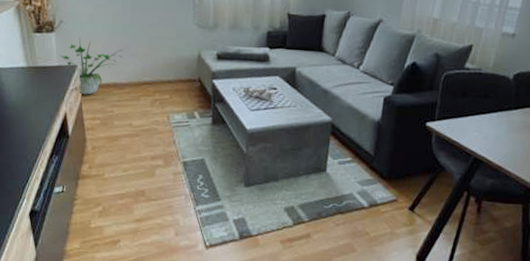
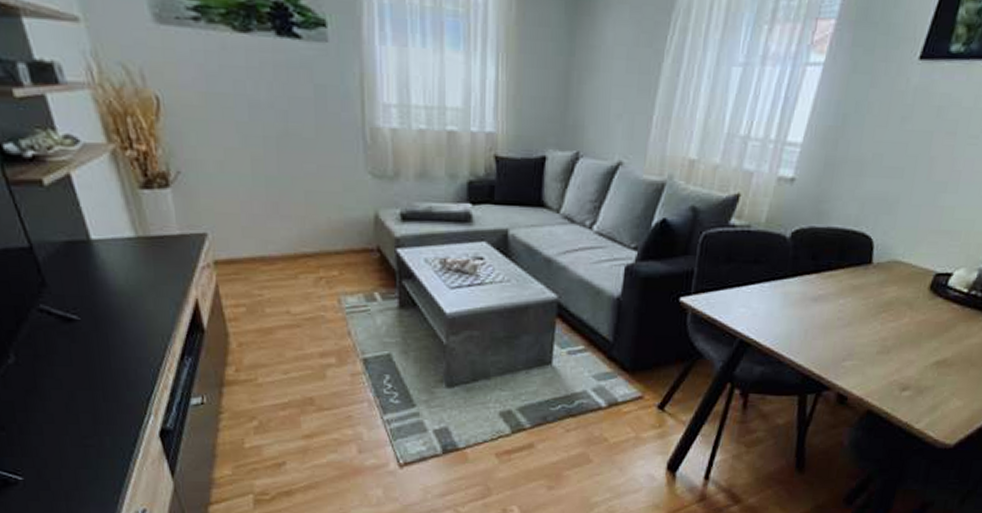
potted plant: present [59,37,124,95] -> none [180,194,271,274]

